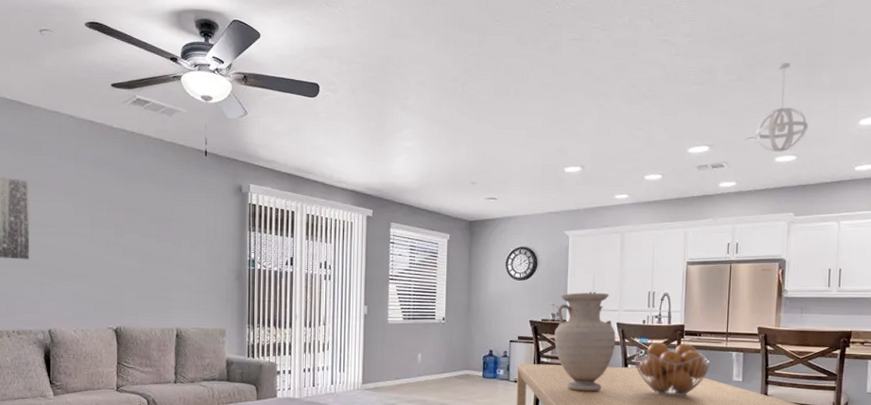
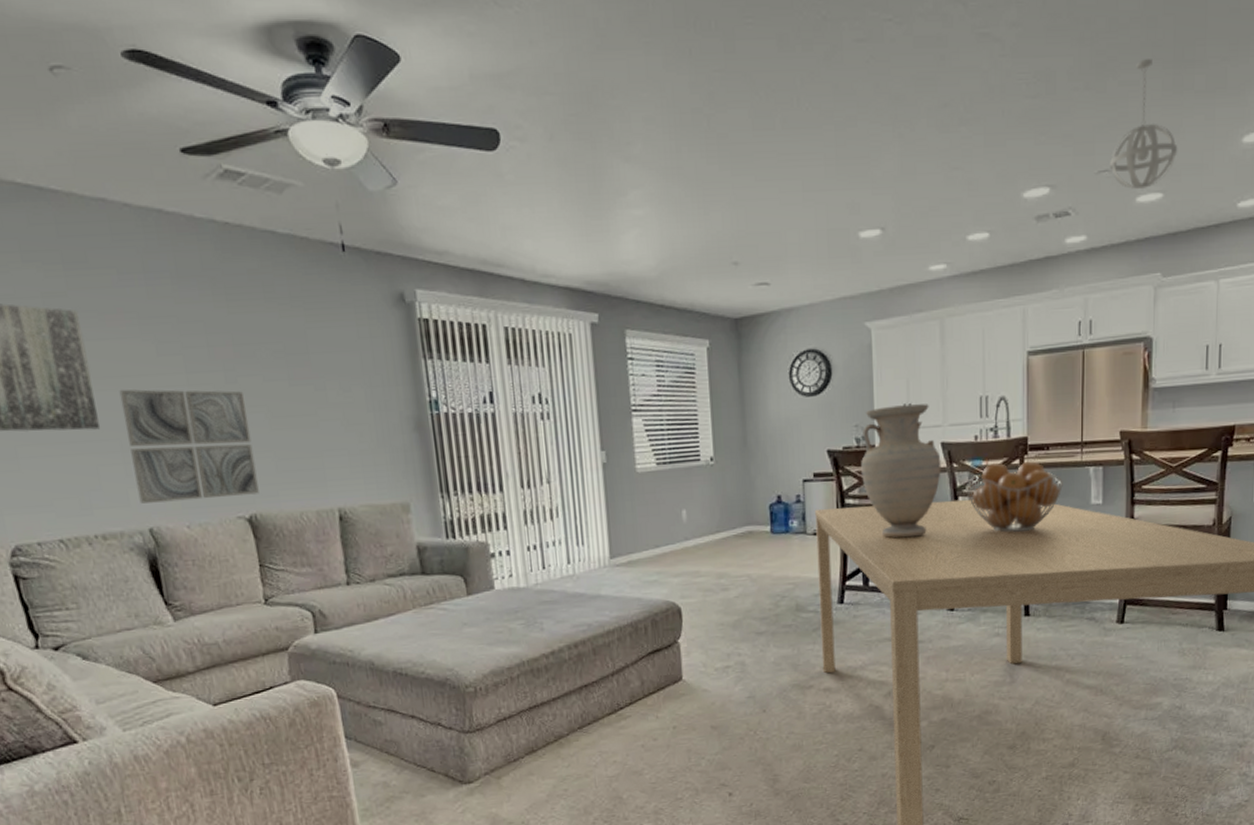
wall art: none [45,234,126,313] -> present [119,389,259,504]

